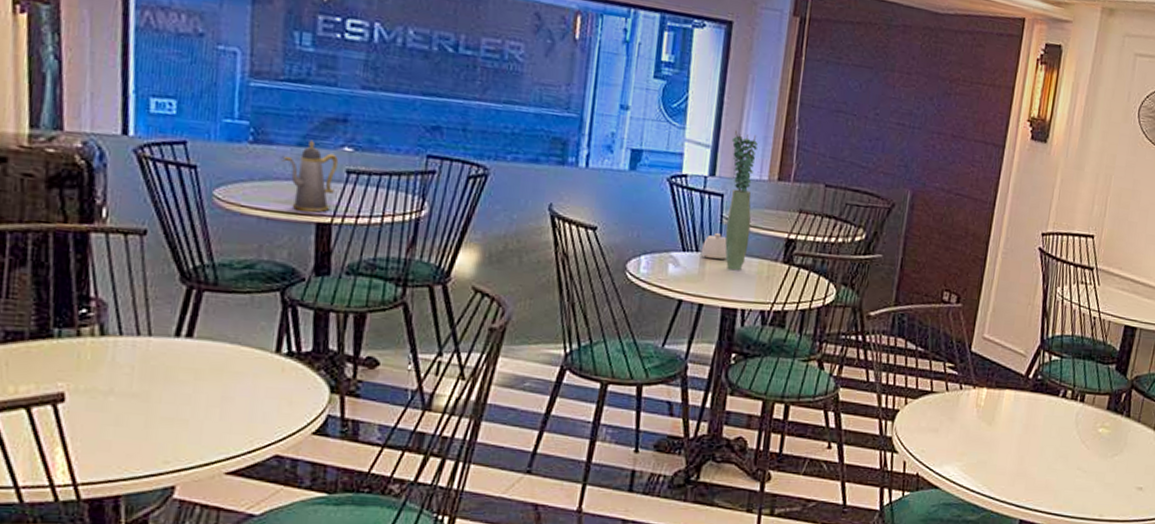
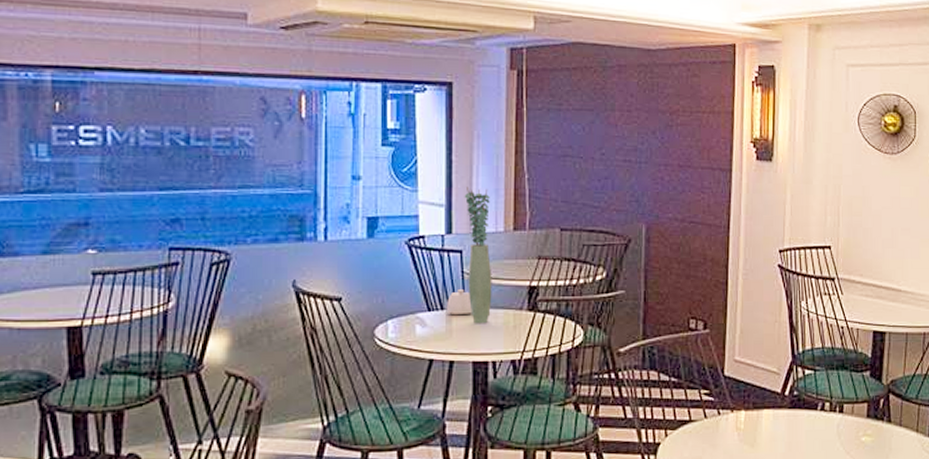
coffee pot: present [282,139,339,213] -> none [28,246,84,317]

